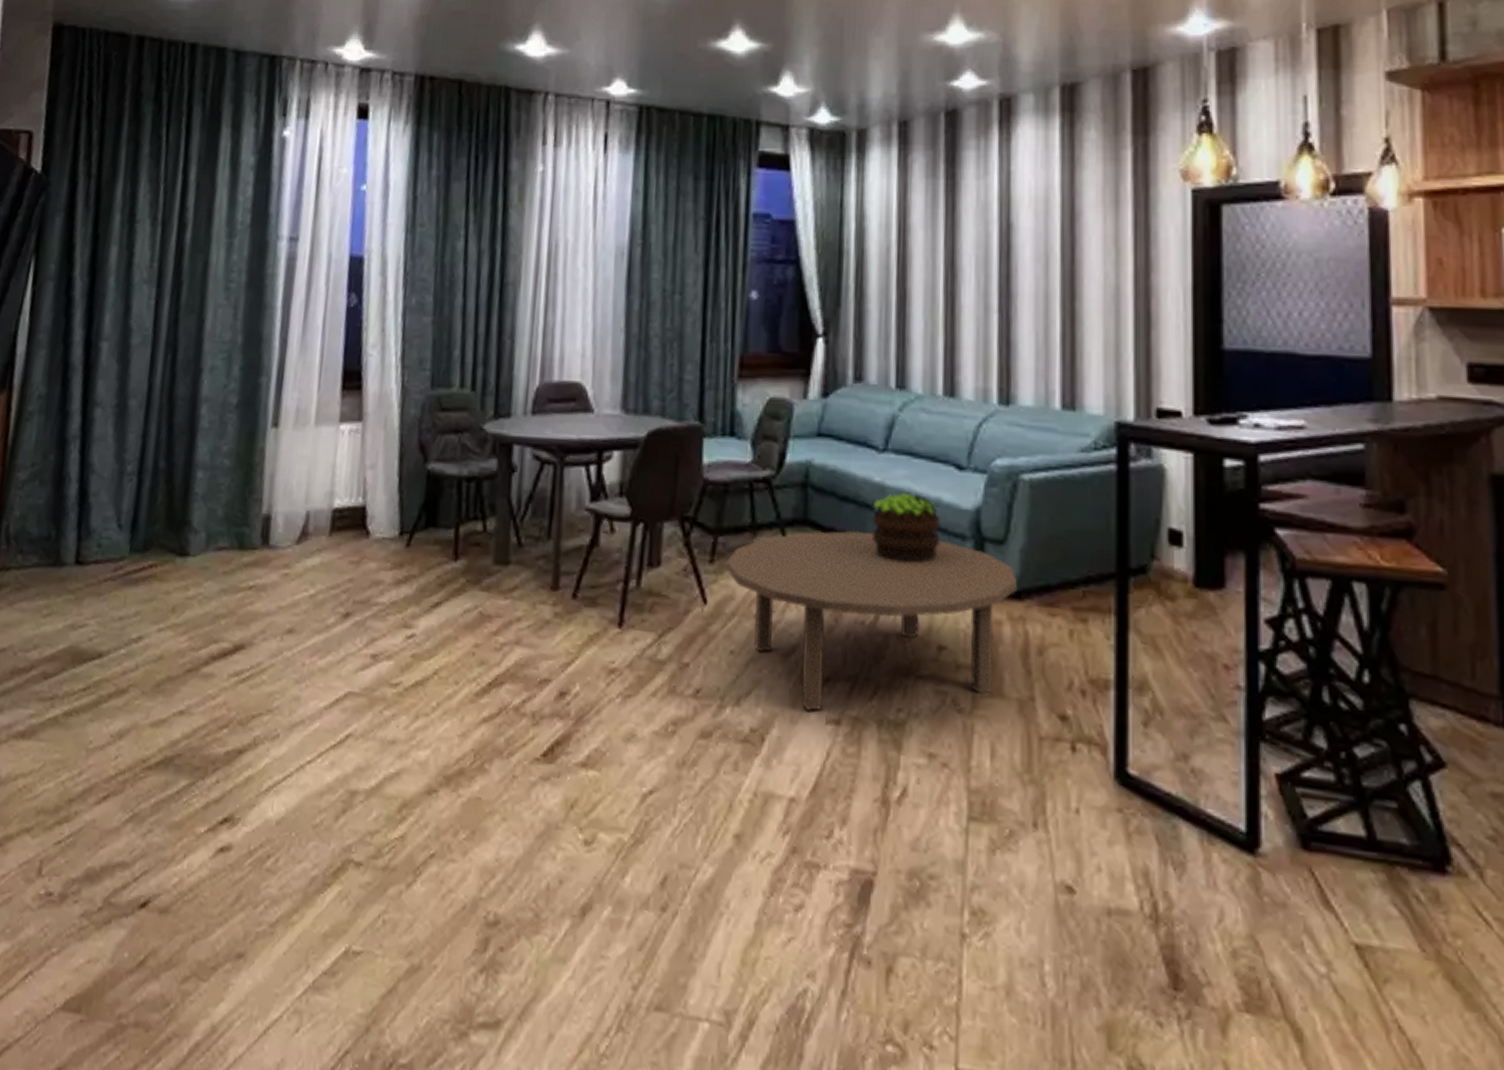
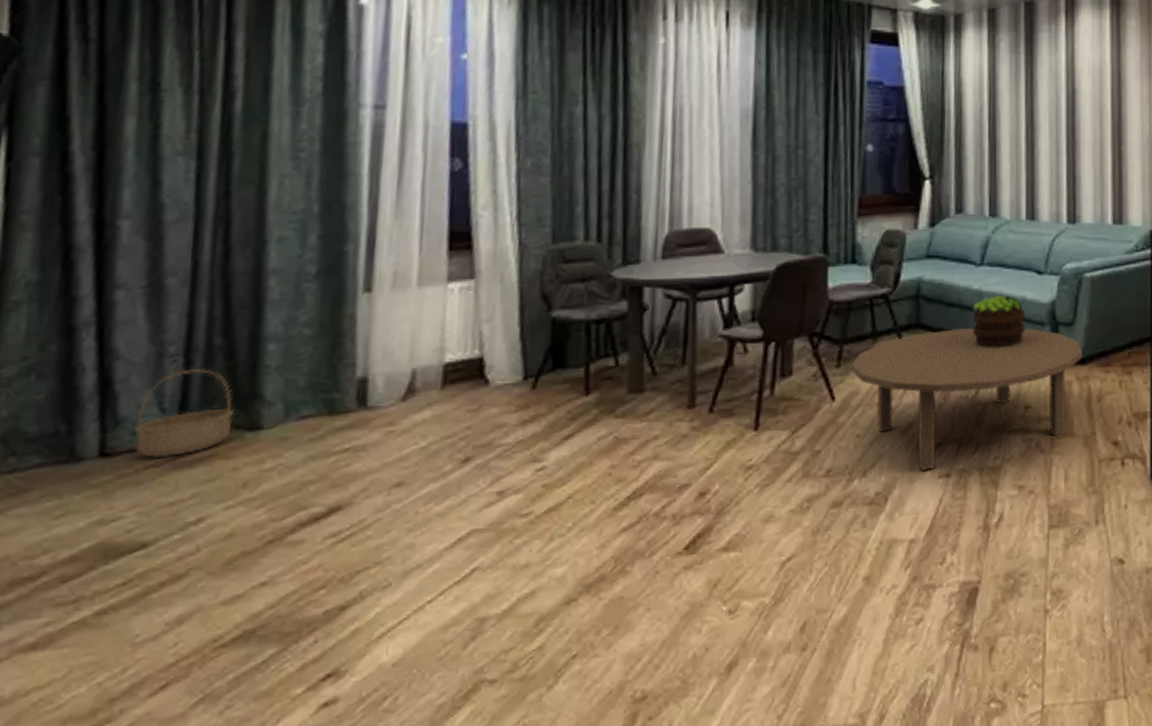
basket: none [99,489,170,573] -> present [133,369,234,459]

